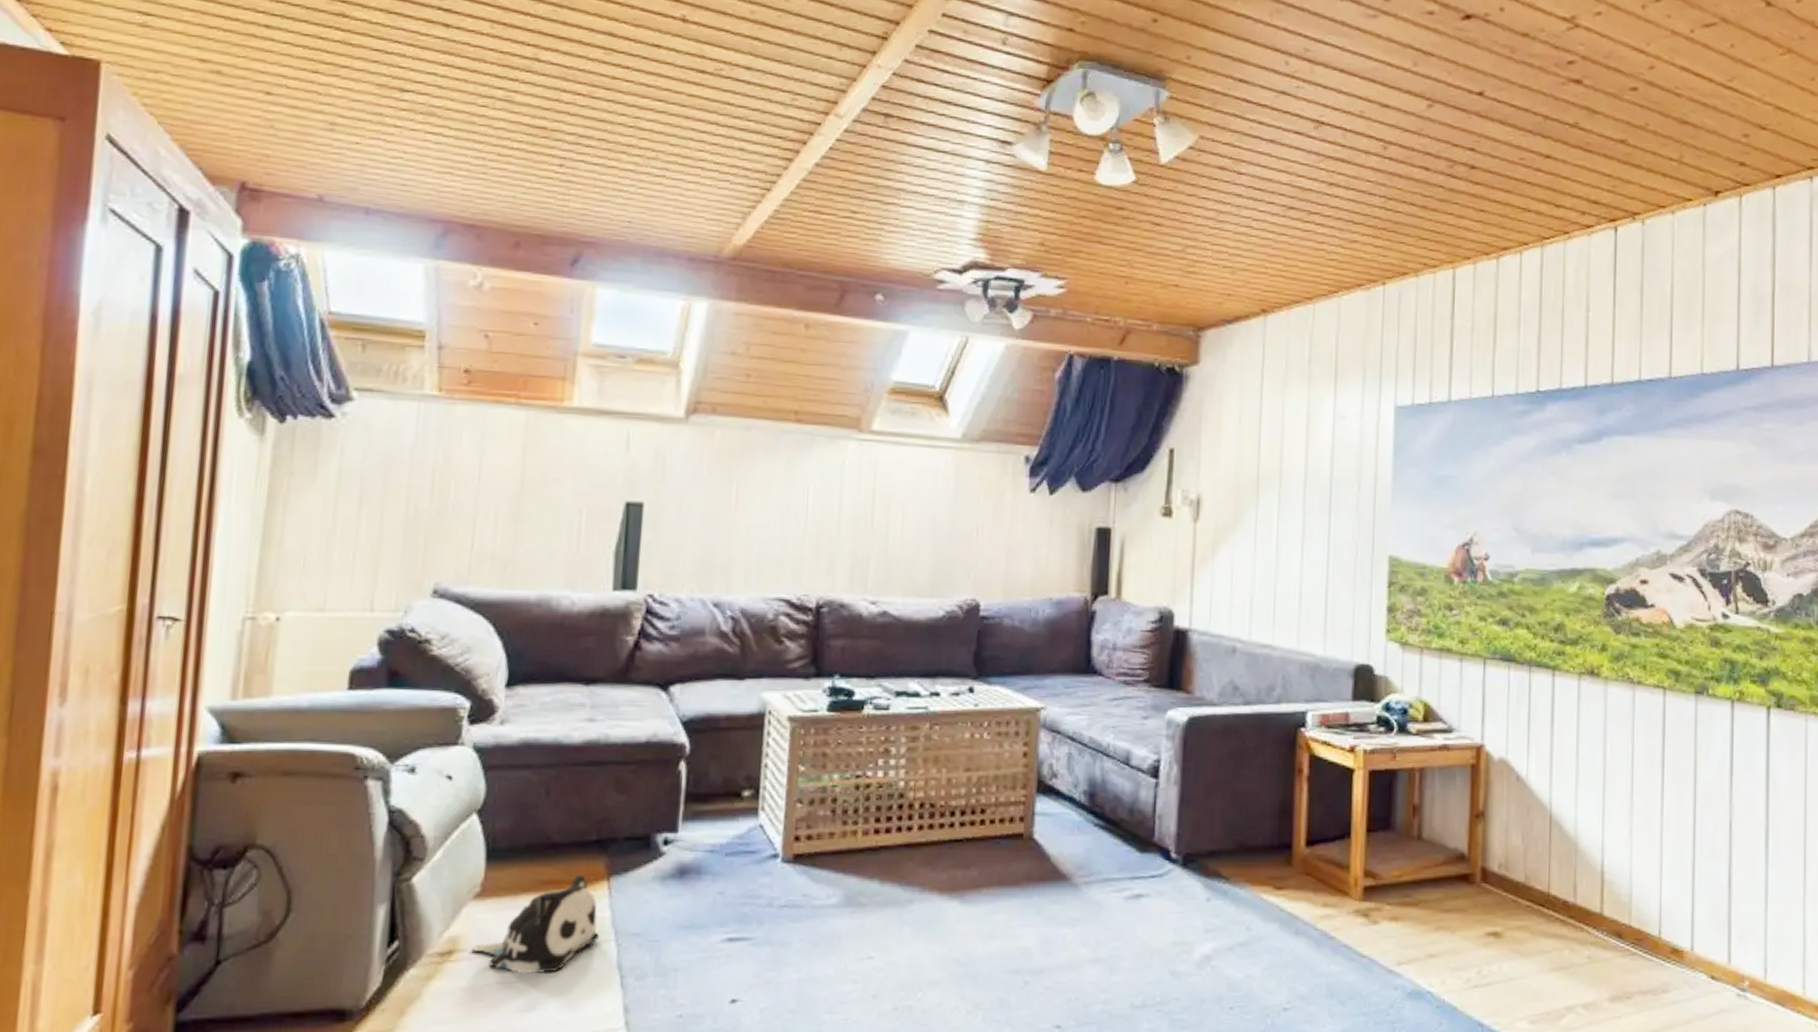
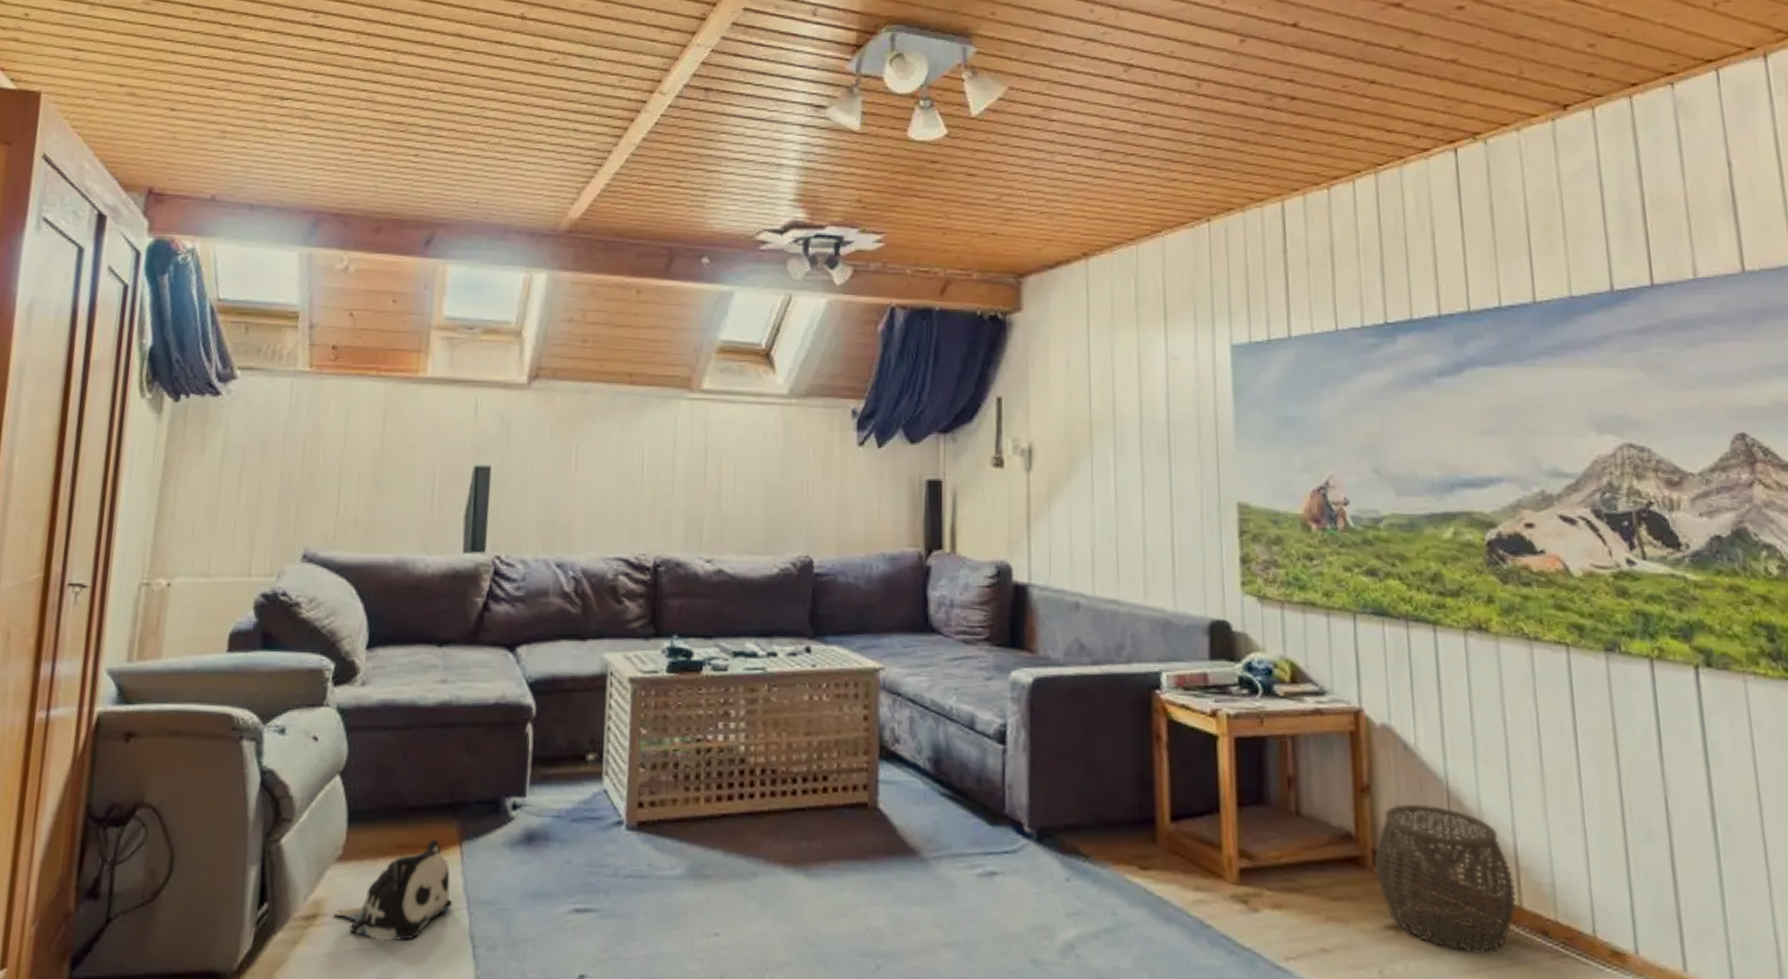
woven basket: none [1482,828,1600,953] -> present [1374,804,1517,953]

